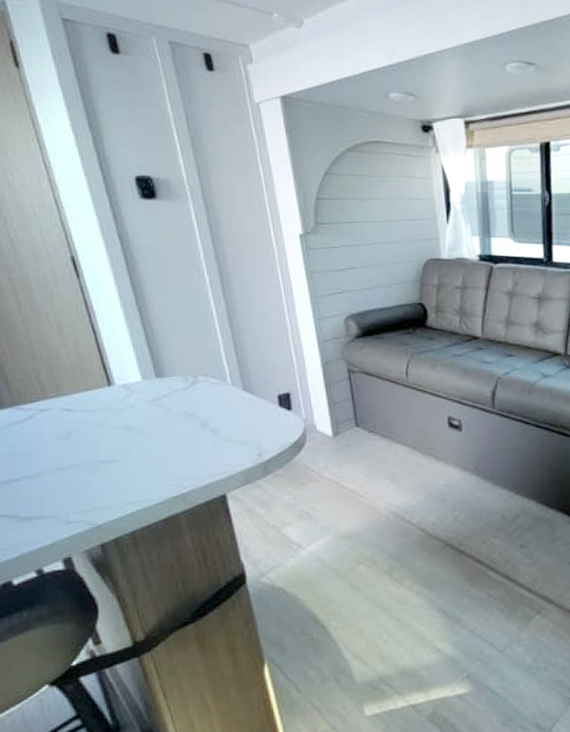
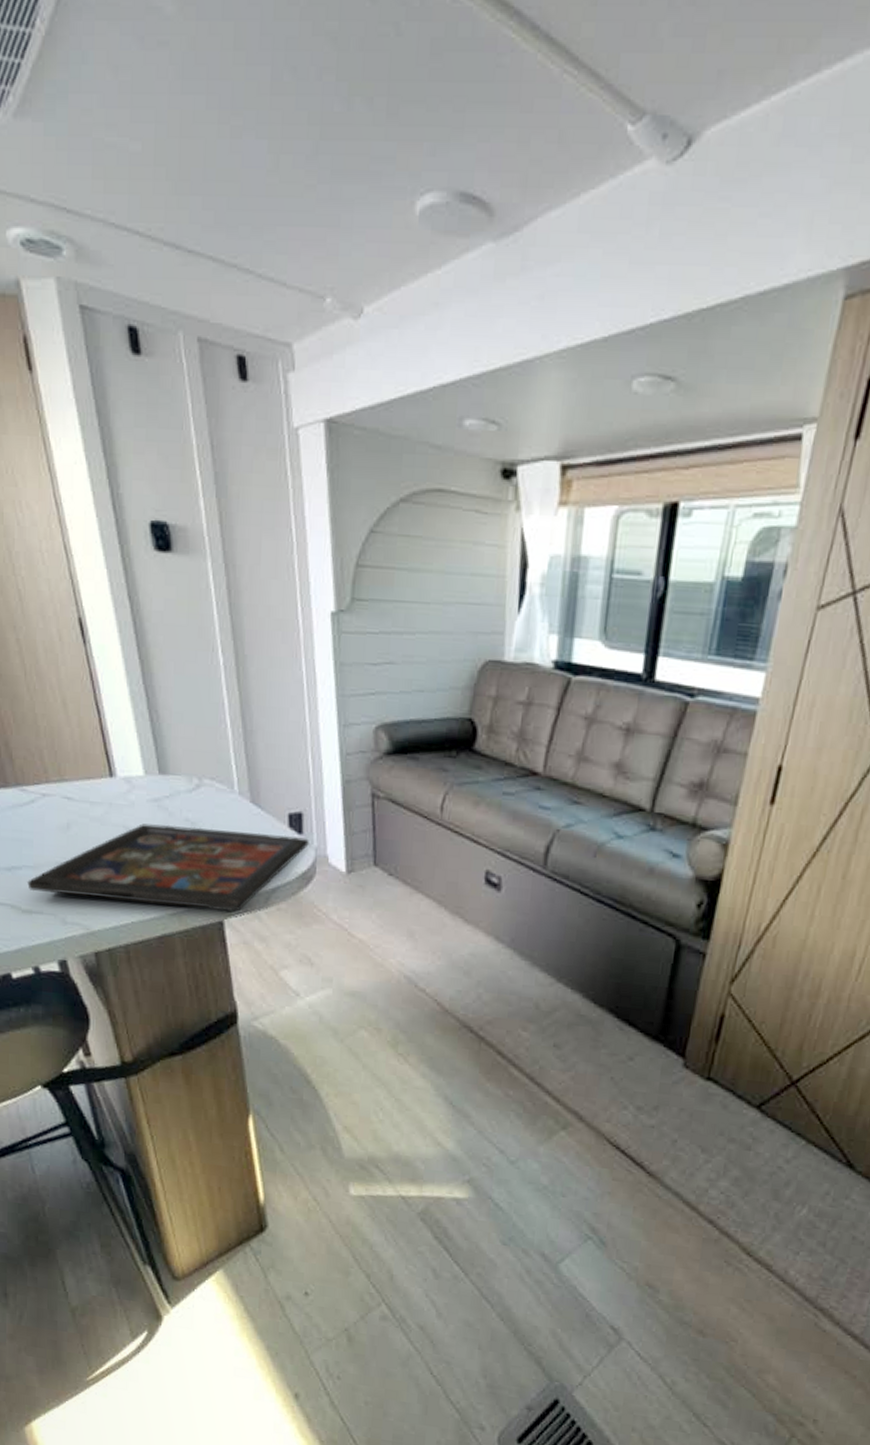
decorative tray: none [27,413,298,499] -> present [27,823,309,912]

